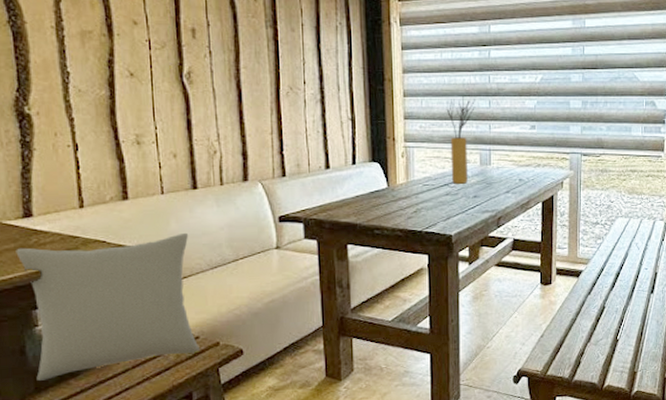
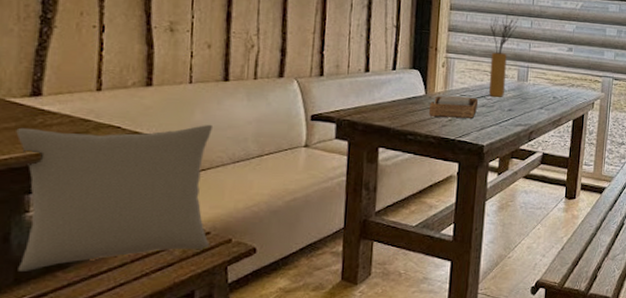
napkin holder: none [393,186,442,209] -> present [429,95,479,118]

